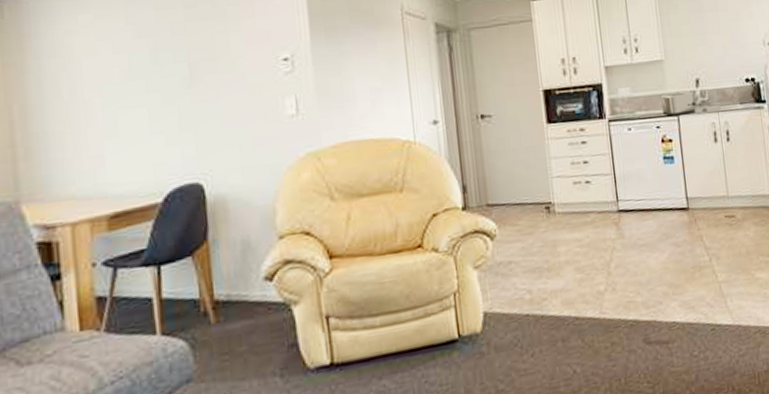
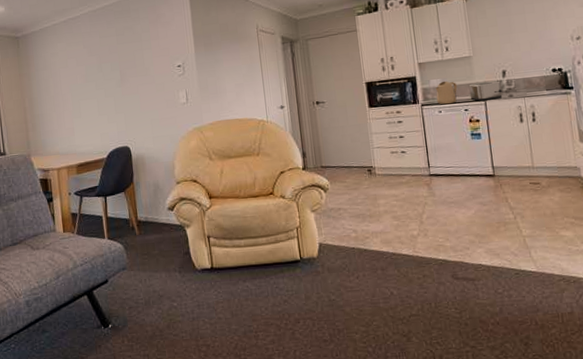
kettle: none [624,90,649,121] -> present [435,81,458,105]

